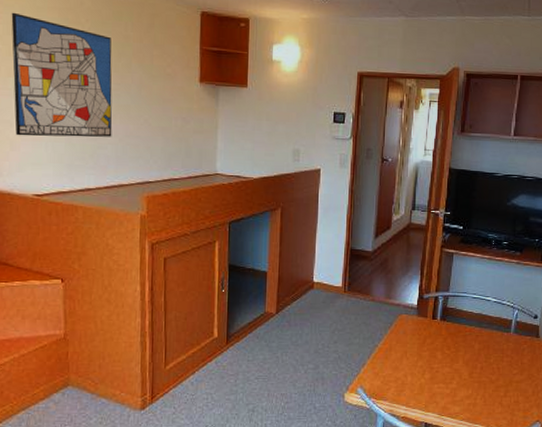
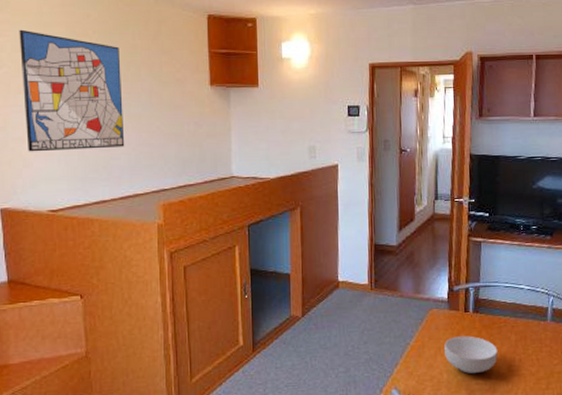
cereal bowl: none [410,342,461,377] -> present [444,336,498,373]

